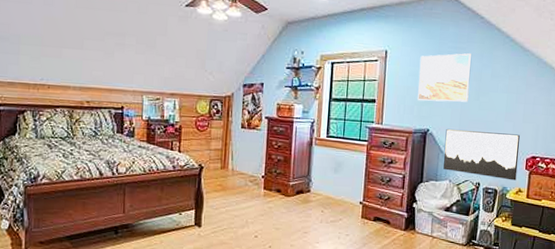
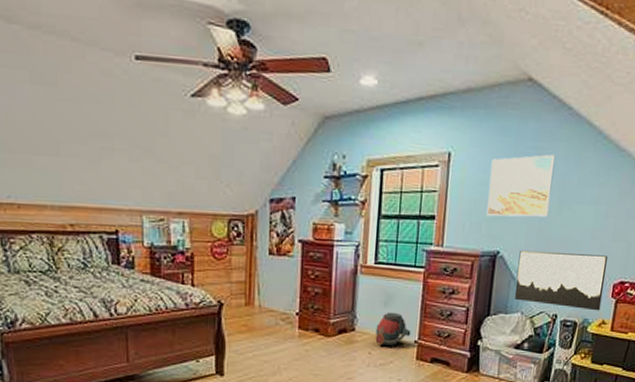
helmet: none [327,177,357,207] -> present [375,312,411,347]

